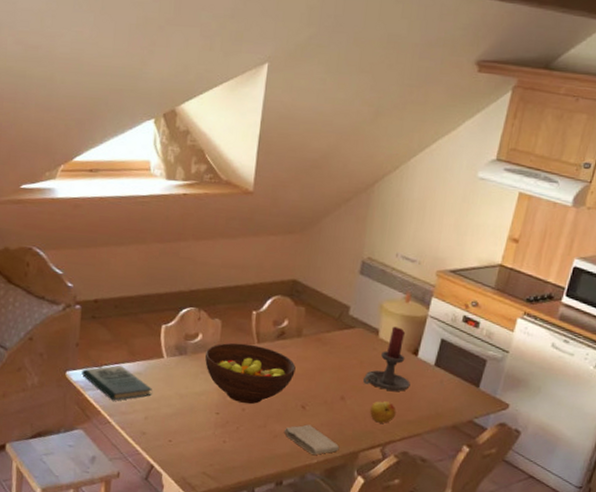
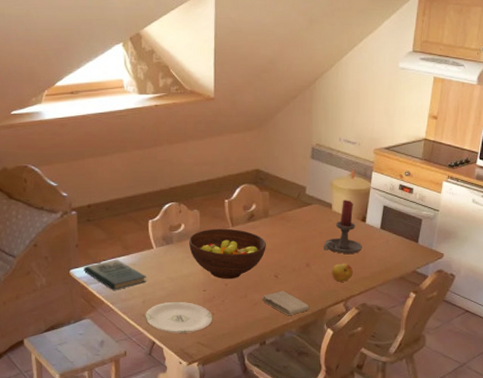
plate: none [145,421,224,461] -> present [145,301,213,333]

